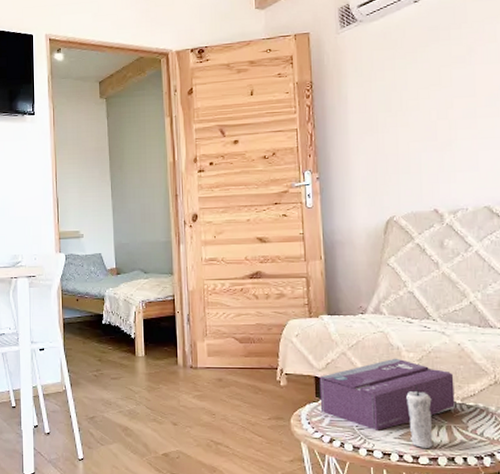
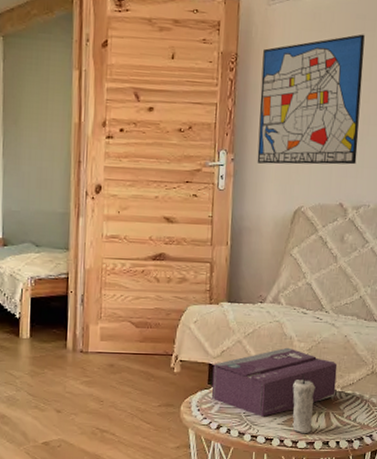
wall art: none [337,44,447,179] -> present [257,34,365,165]

